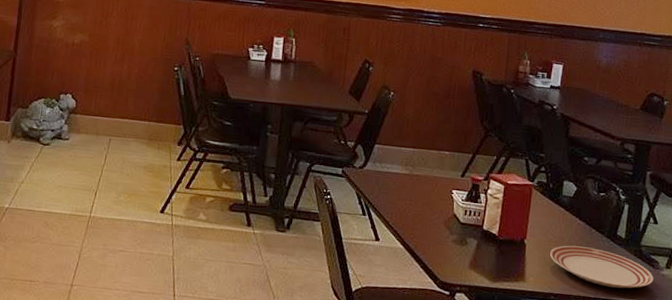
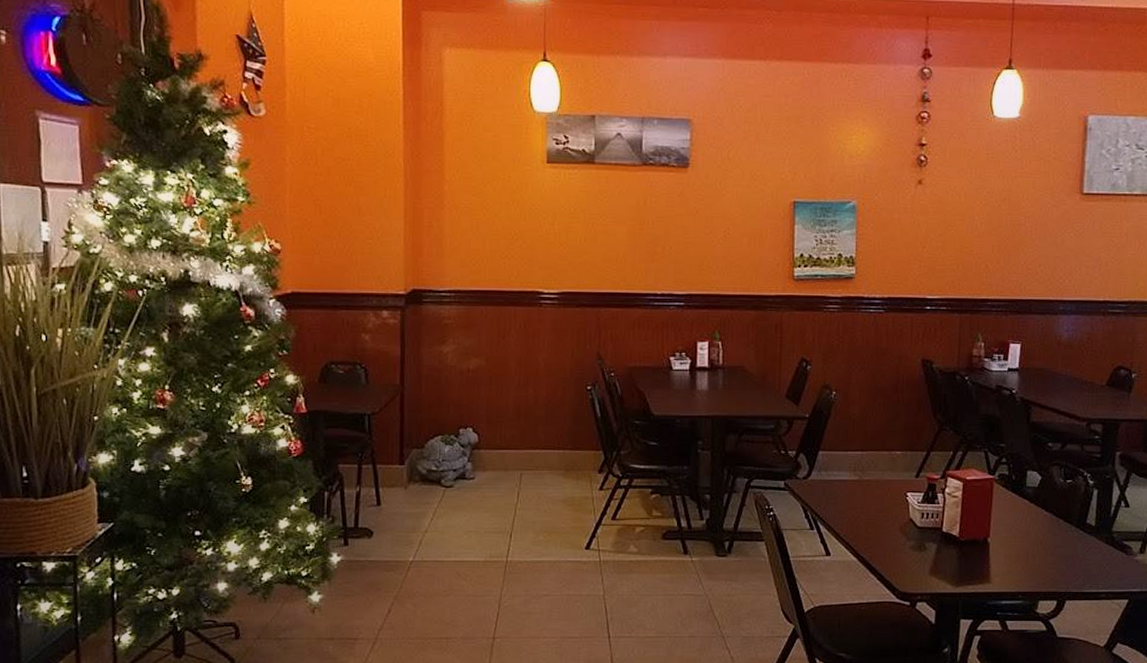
dinner plate: present [550,245,654,289] -> none [1016,539,1127,579]

